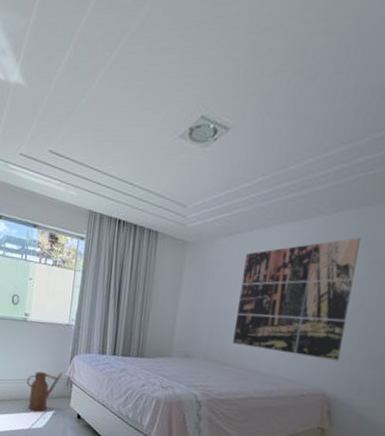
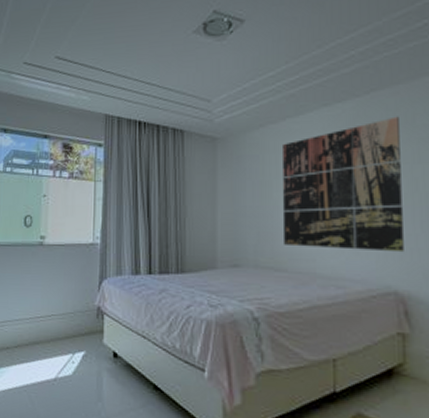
watering can: present [27,371,63,412] -> none [48,303,91,355]

